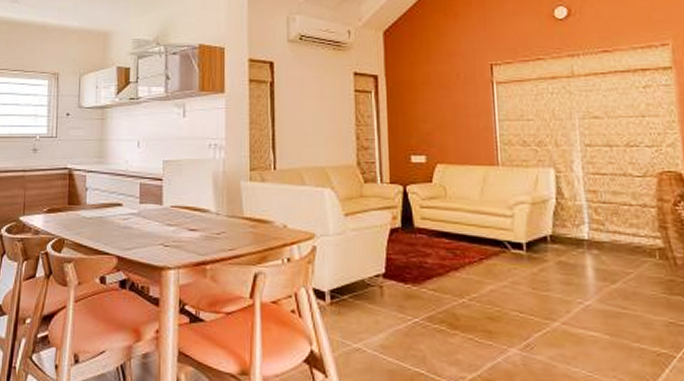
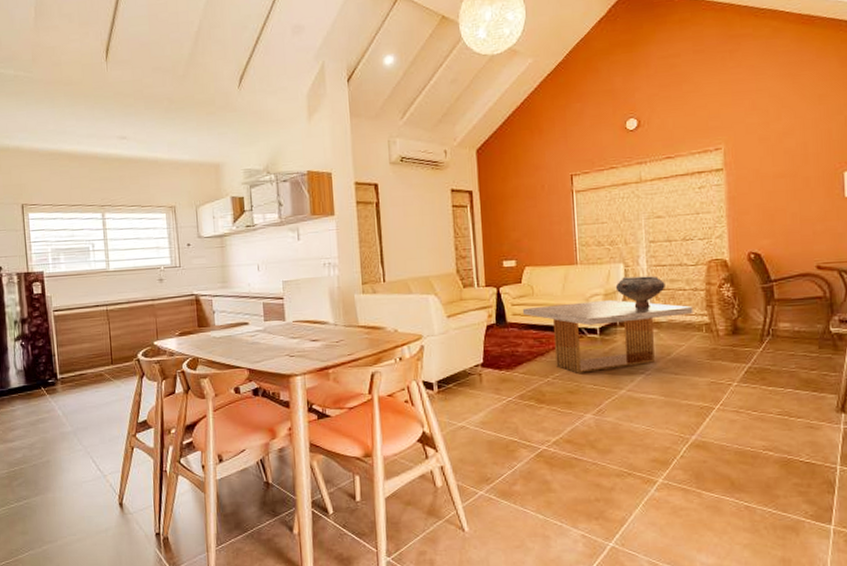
coffee table: none [432,209,643,297] -> present [522,299,693,373]
ceramic pot: none [545,185,607,224] -> present [615,275,665,309]

